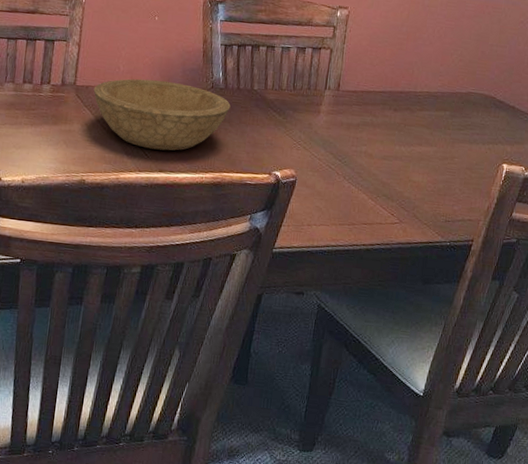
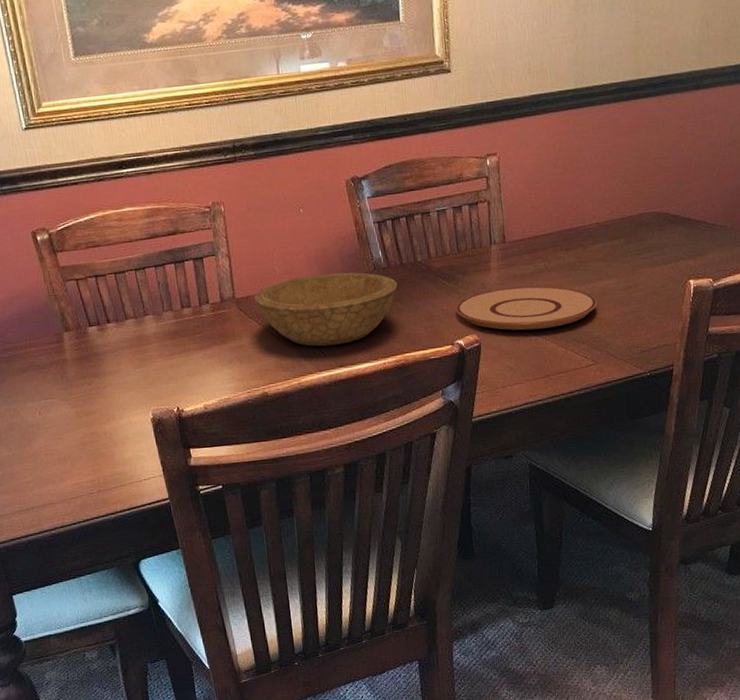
plate: none [280,131,413,180] -> present [455,286,597,331]

